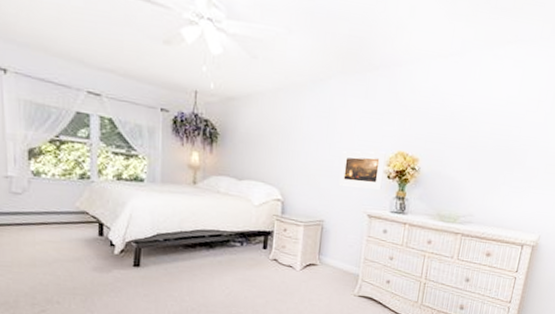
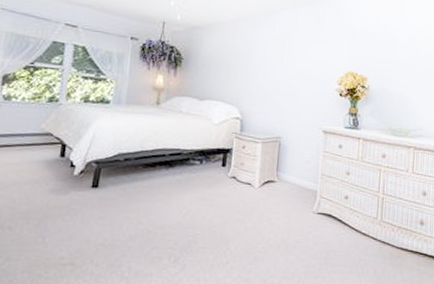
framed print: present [338,151,386,190] -> none [294,72,337,107]

